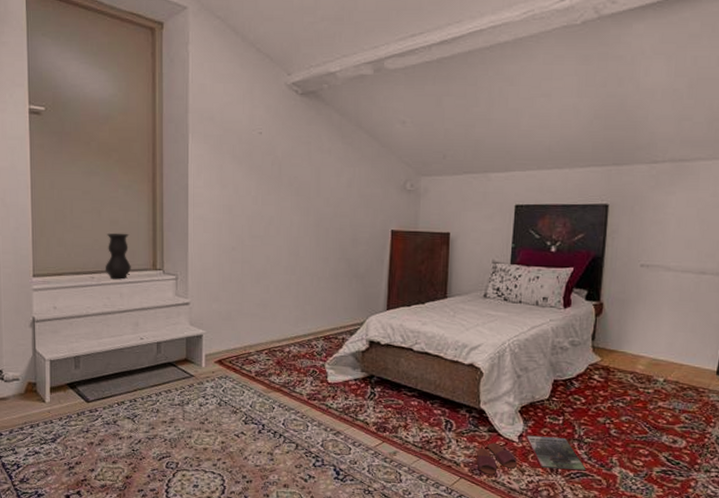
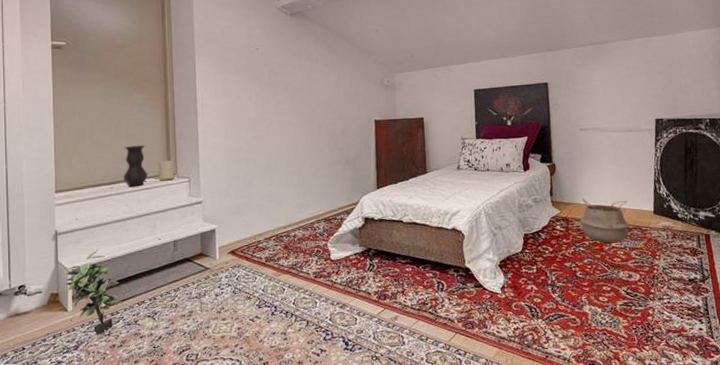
potted plant: none [42,343,102,430] -> present [65,250,123,335]
candle: none [138,253,165,276] -> present [154,160,178,181]
slippers: present [477,442,517,475] -> none [467,296,503,327]
magazine: present [526,435,586,471] -> none [507,284,561,314]
woven basket: none [624,347,686,402] -> present [580,198,629,243]

